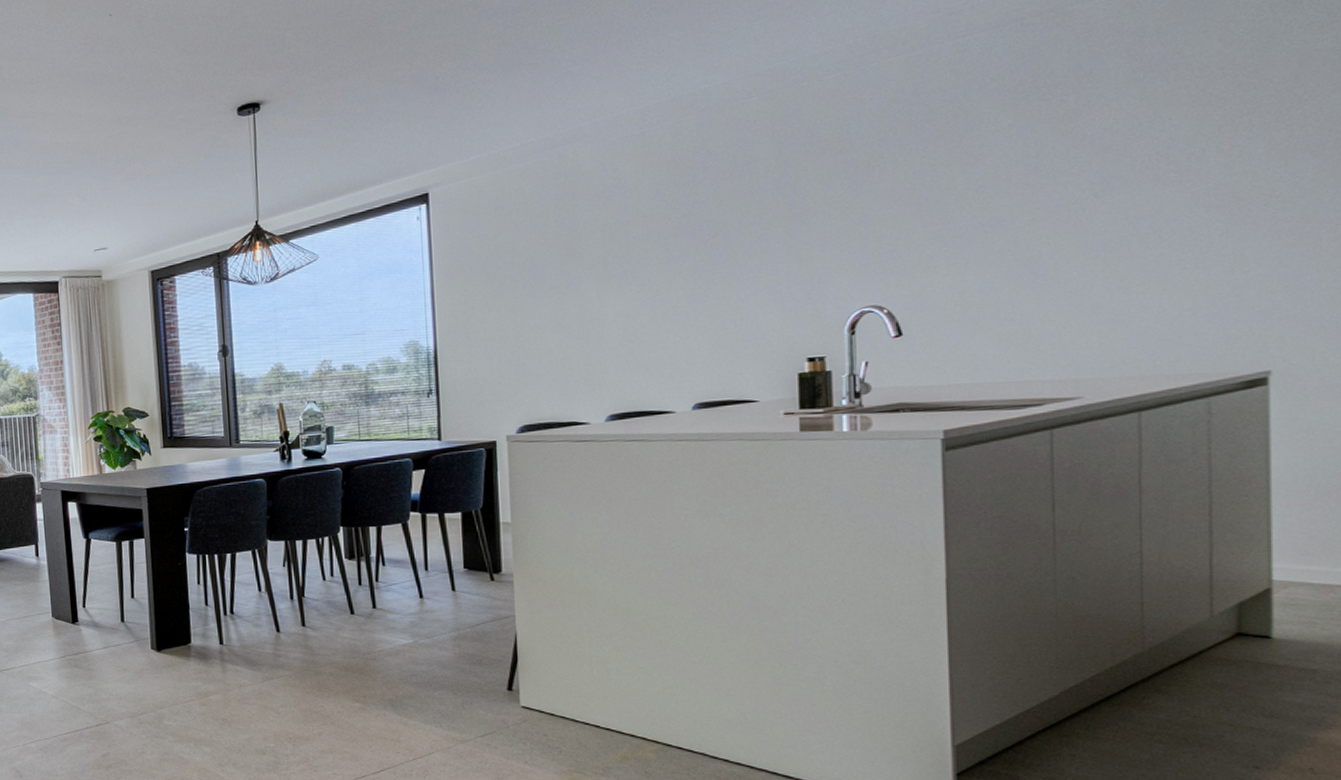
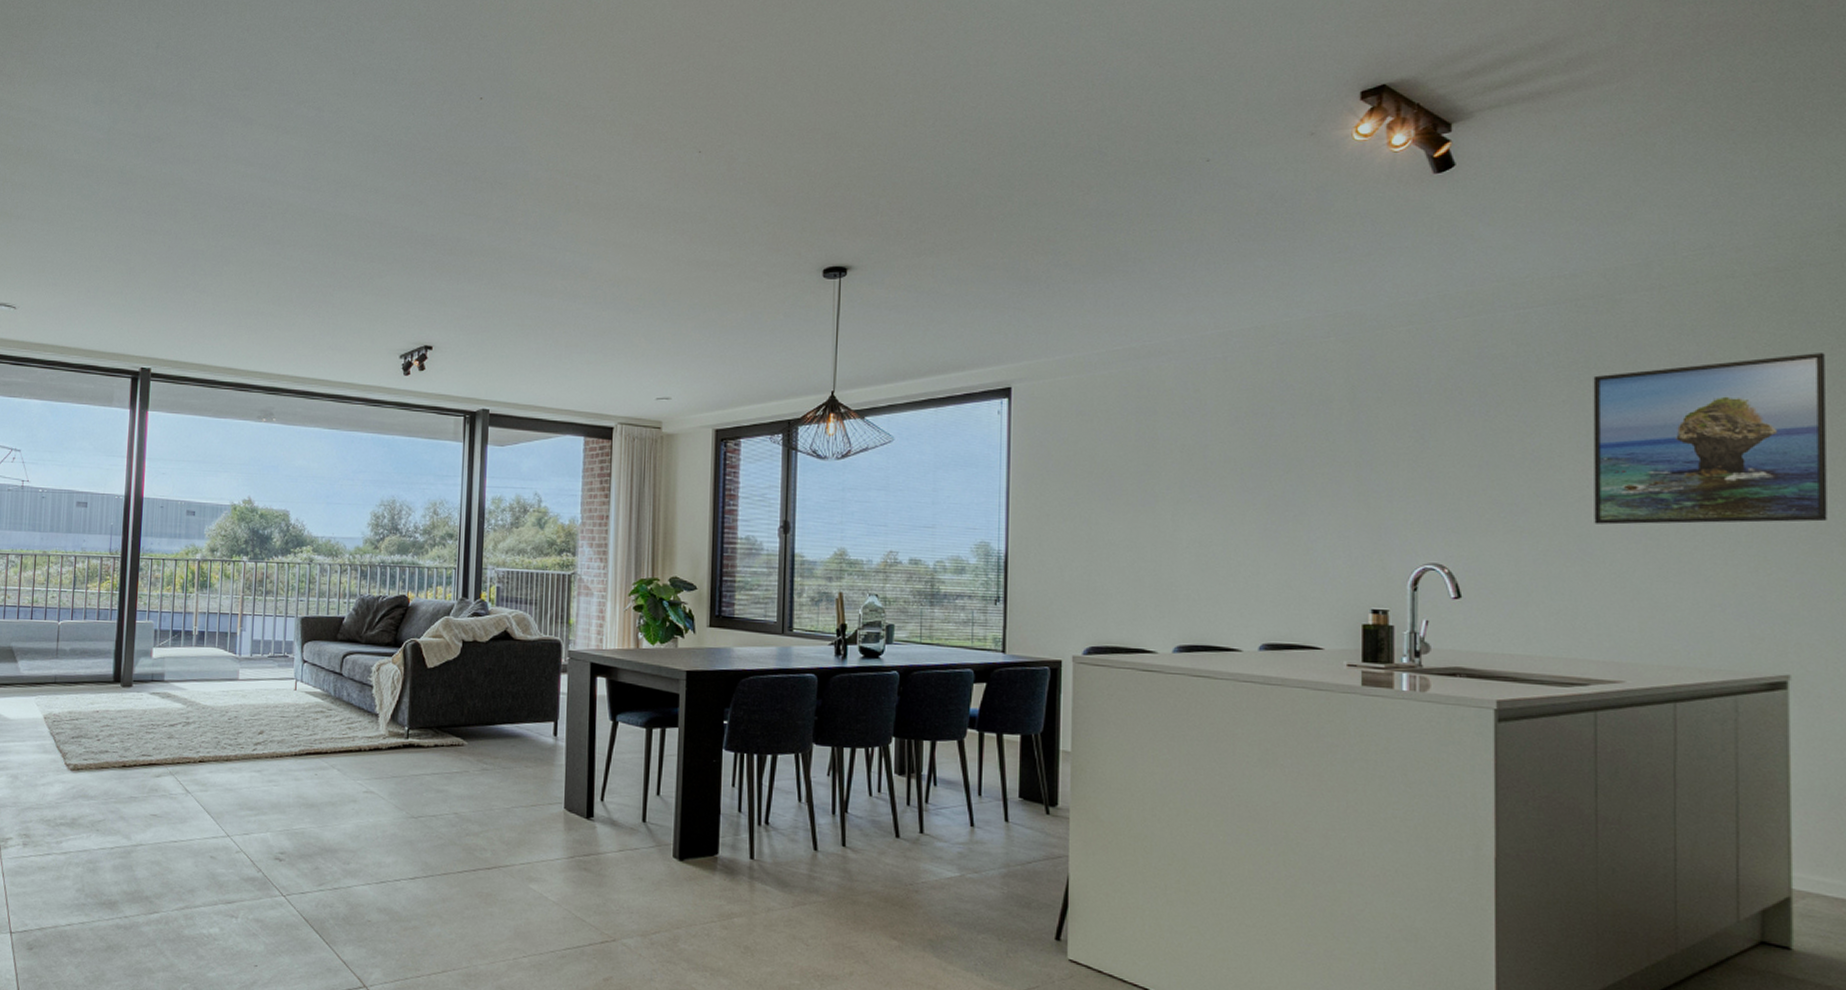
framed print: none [1043,32,1315,245] -> present [1593,353,1827,525]

